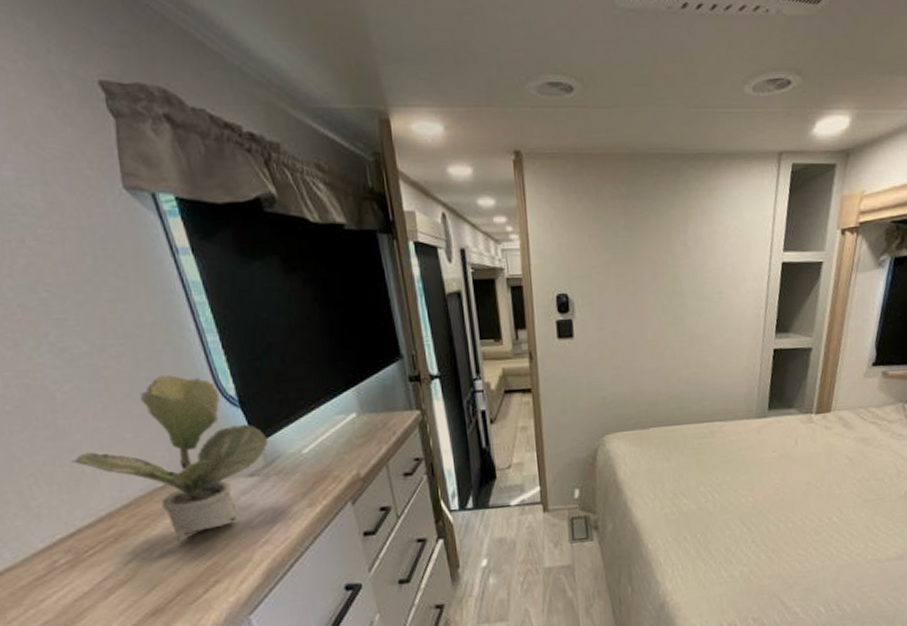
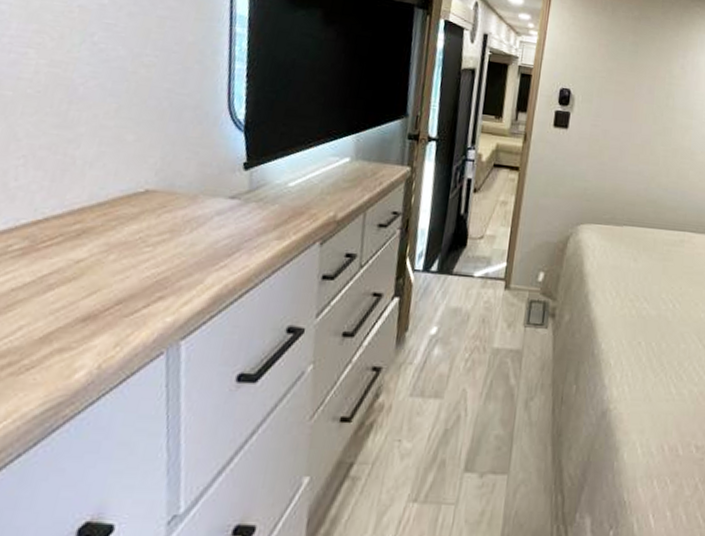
potted plant: present [71,375,268,544] -> none [66,90,260,252]

